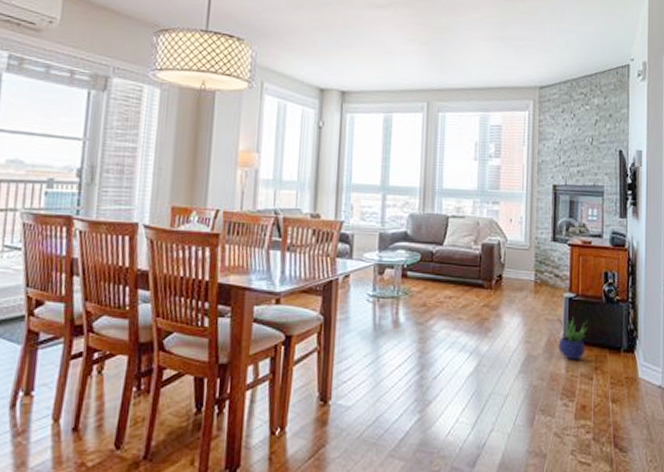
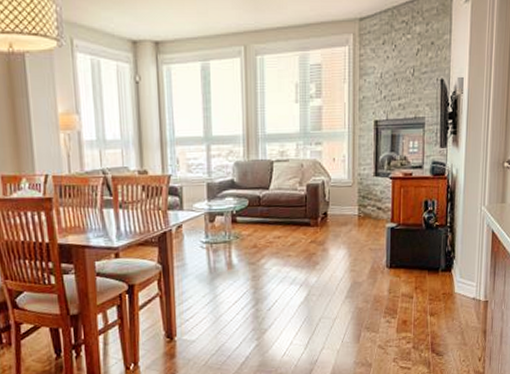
potted plant: present [558,317,589,360] -> none [380,245,409,283]

